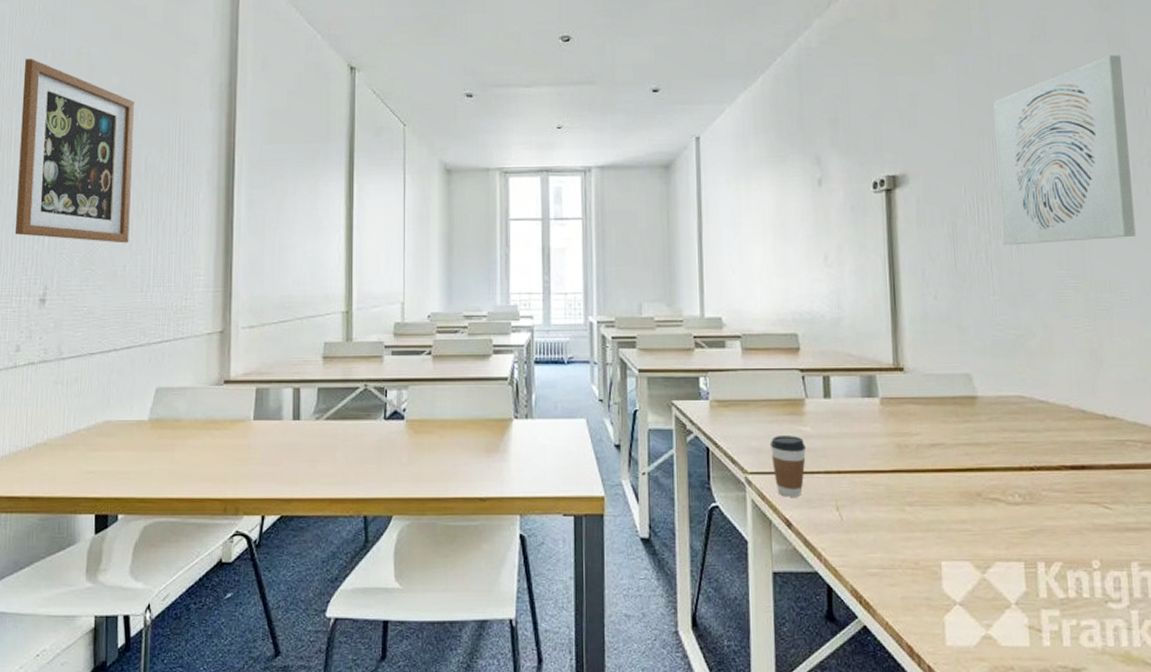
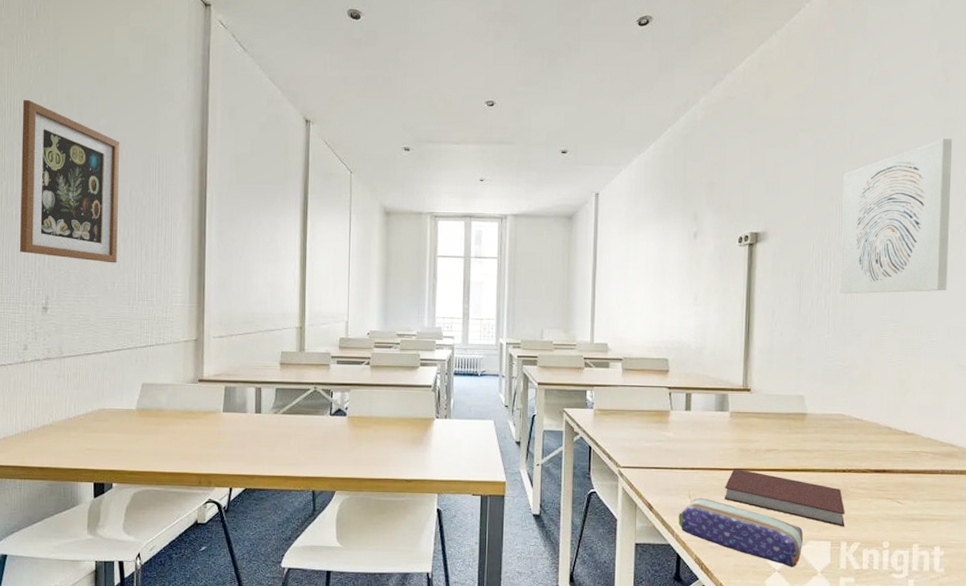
coffee cup: present [769,436,806,497] -> none [639,439,668,487]
pencil case: none [825,510,988,598] -> present [678,498,803,568]
notebook: none [881,470,1039,543] -> present [723,469,845,527]

